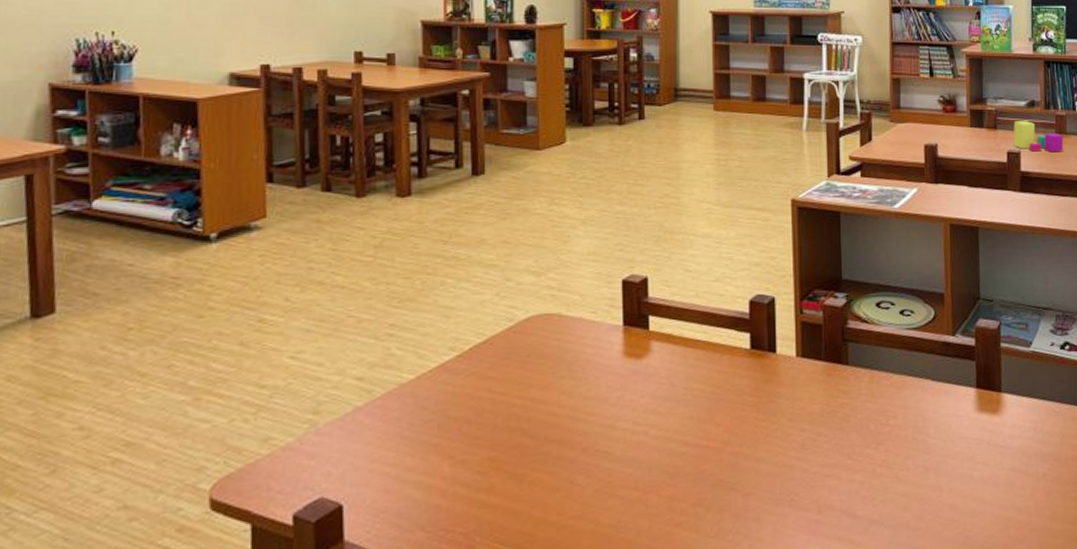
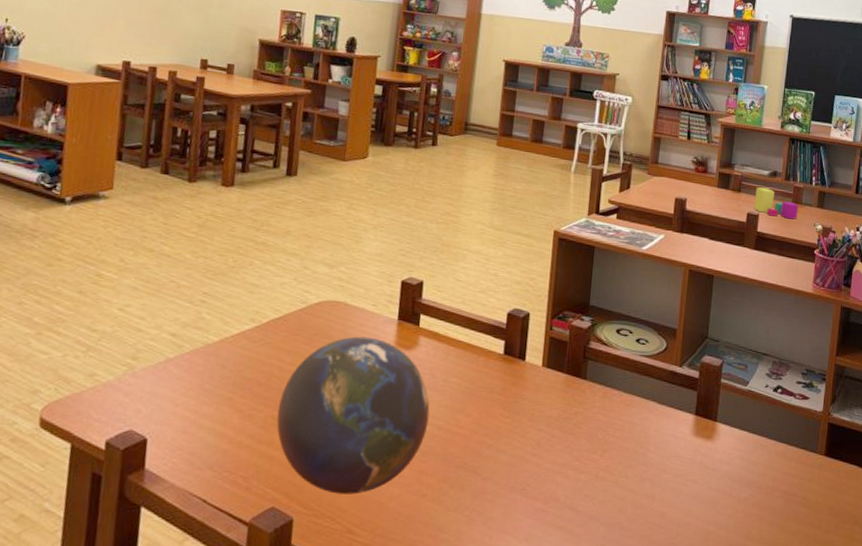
globe: none [494,350,673,538] -> present [276,336,430,494]

